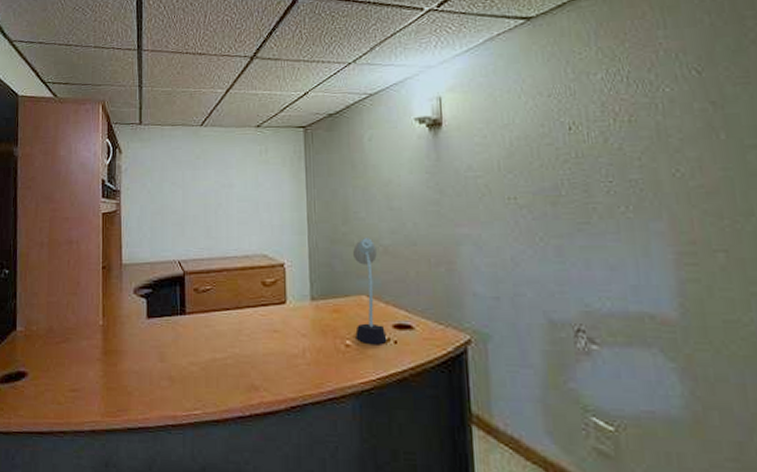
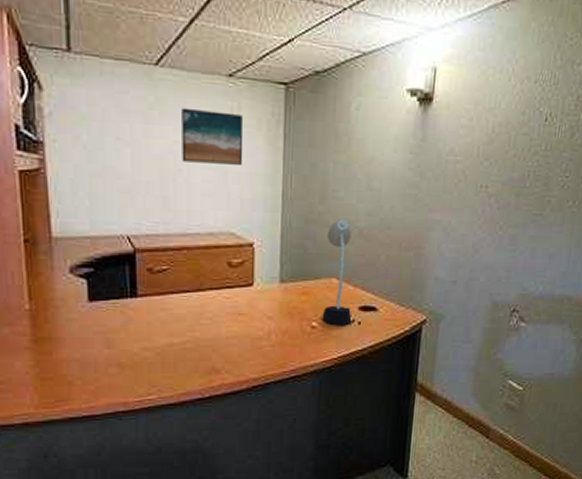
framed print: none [221,154,272,197] -> present [182,107,244,165]

